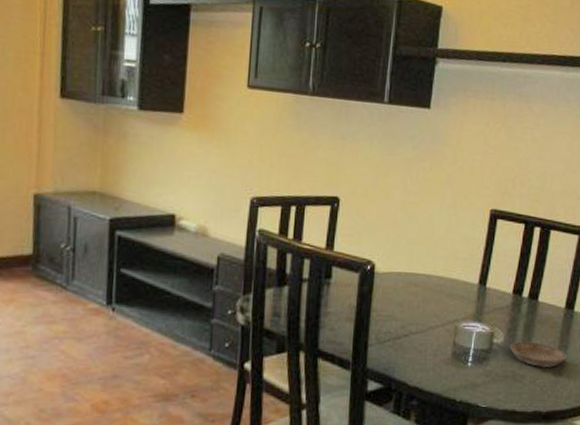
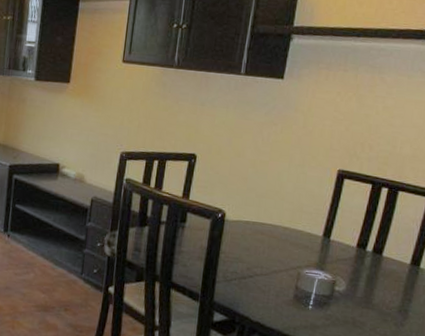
saucer: present [510,341,567,367] -> none [352,291,411,318]

